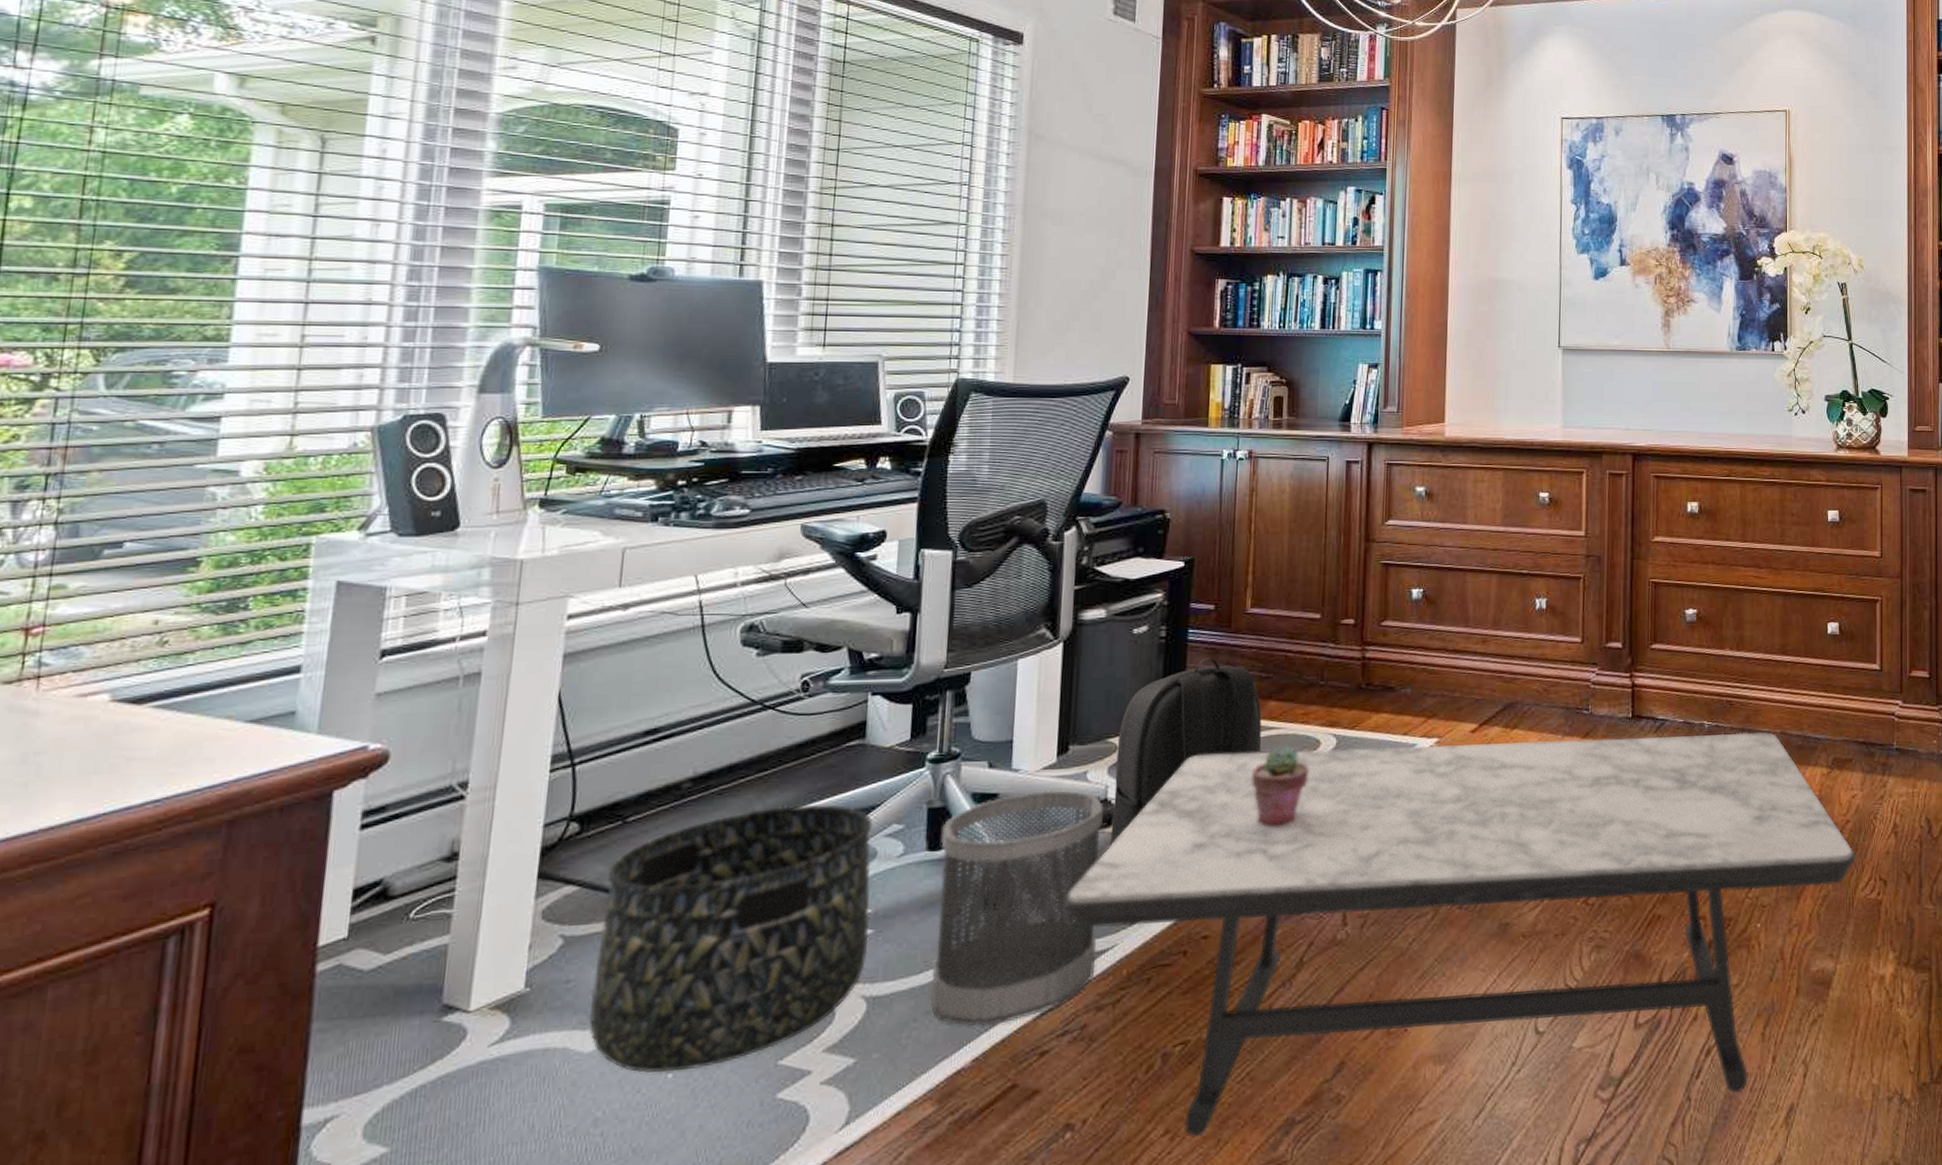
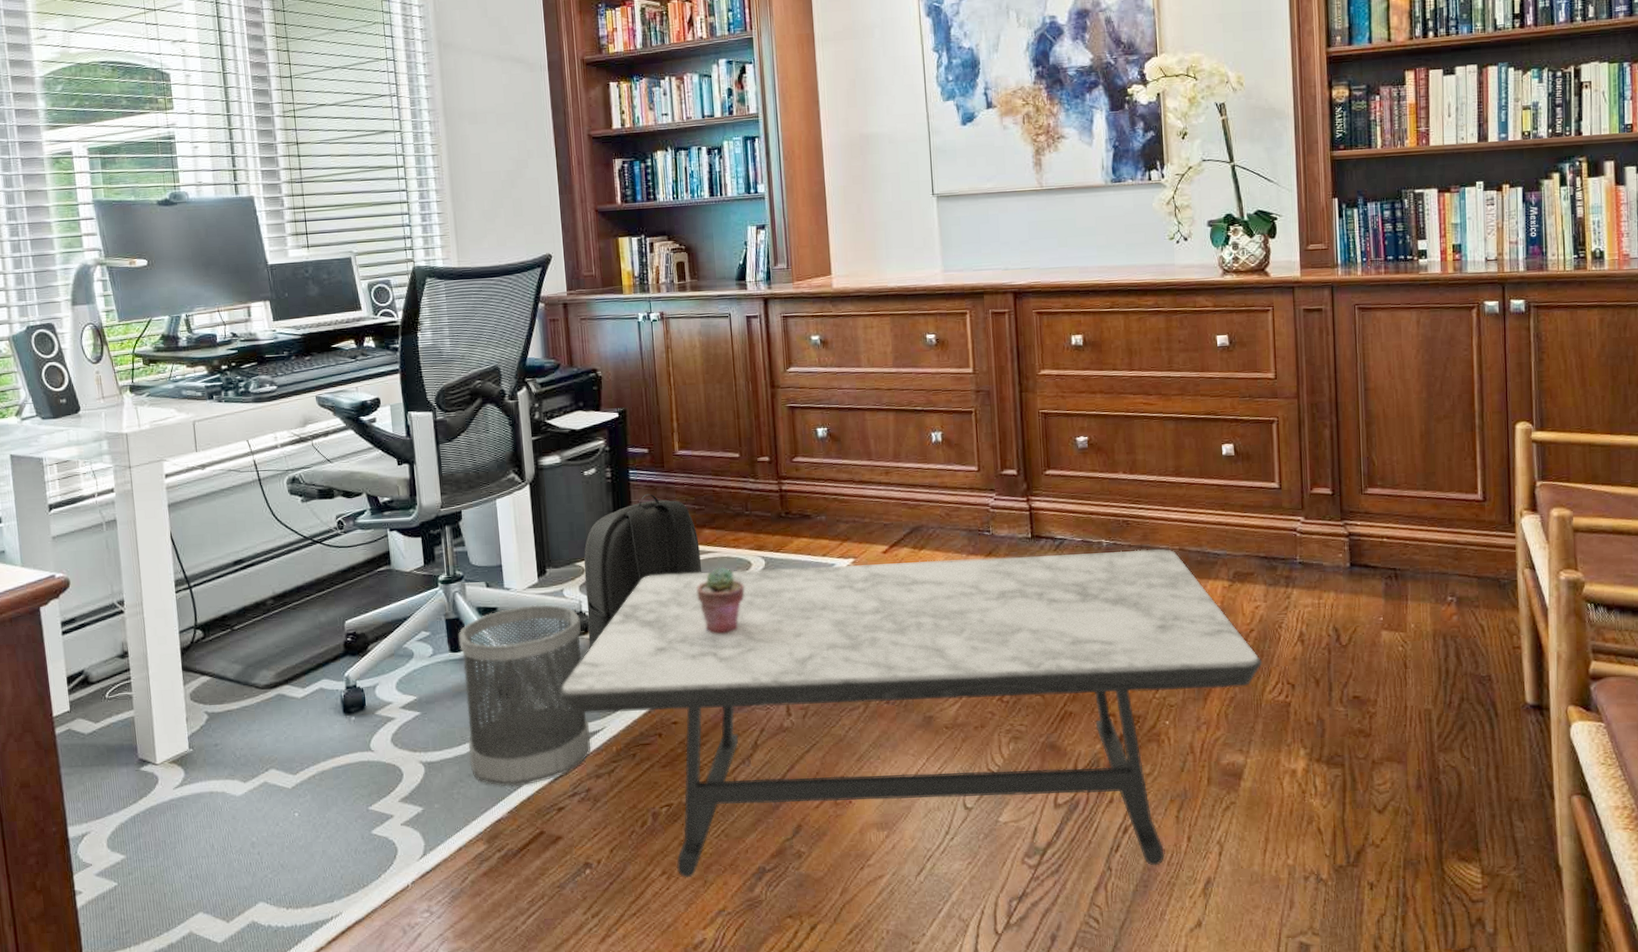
basket: present [589,804,873,1073] -> none [227,616,419,812]

